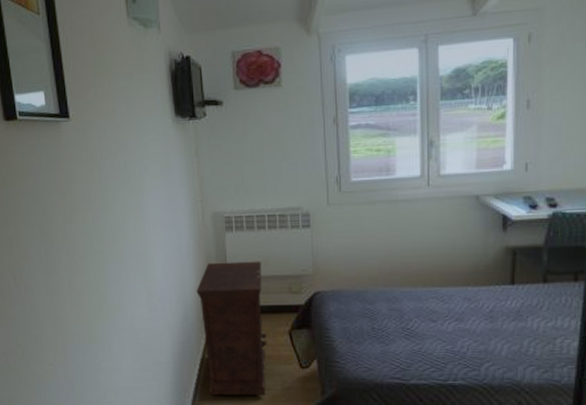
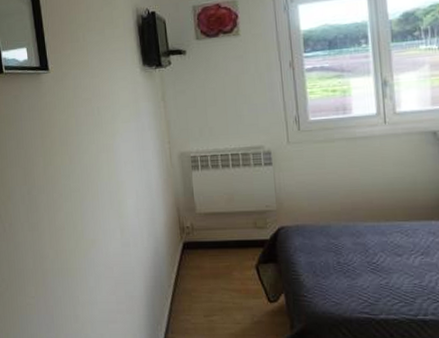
nightstand: present [196,261,267,396] -> none [166,198,236,329]

